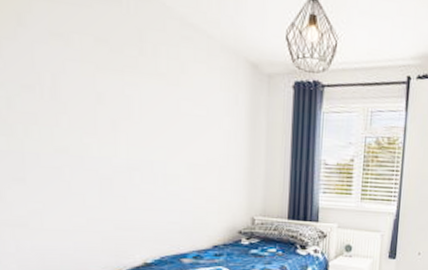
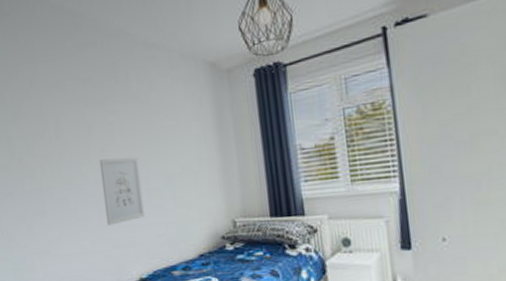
wall art: none [108,133,159,206] -> present [99,157,145,226]

